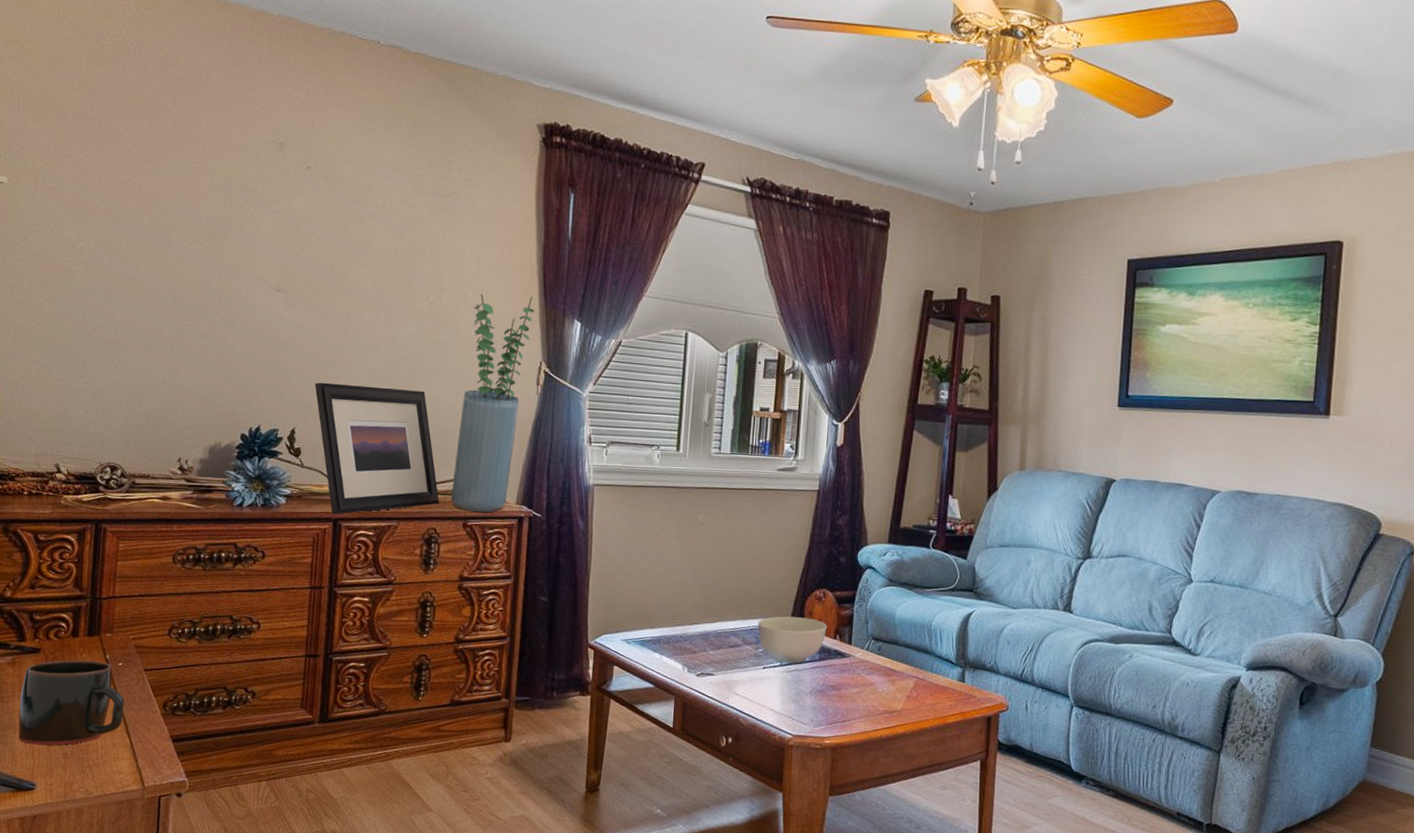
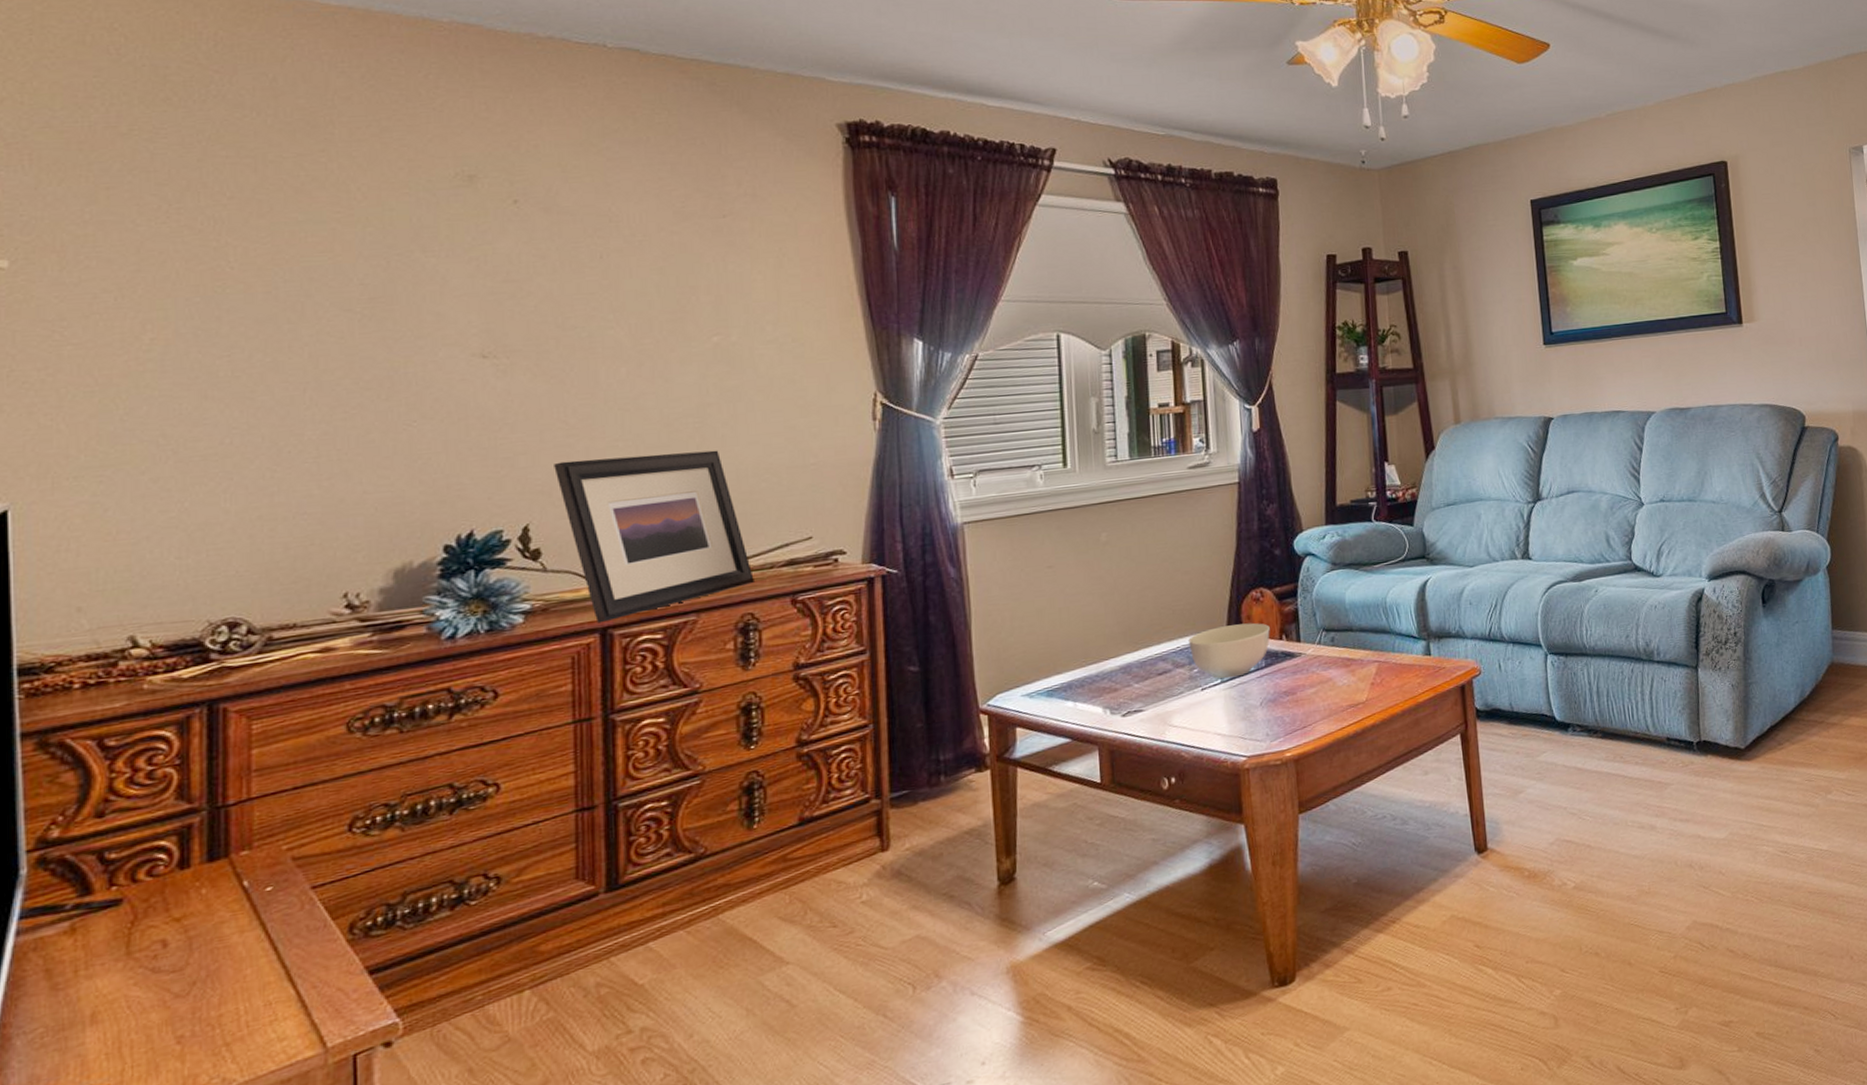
mug: present [18,660,125,746] -> none [89,892,282,1040]
vase: present [450,294,535,513] -> none [769,318,860,584]

